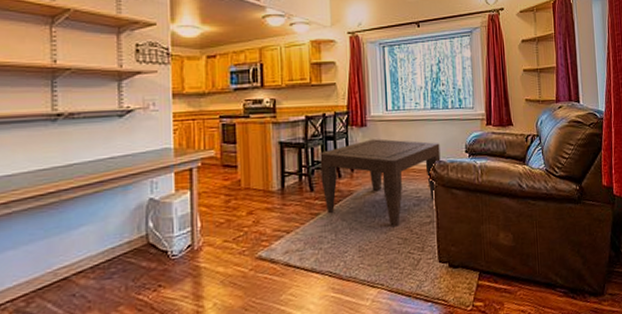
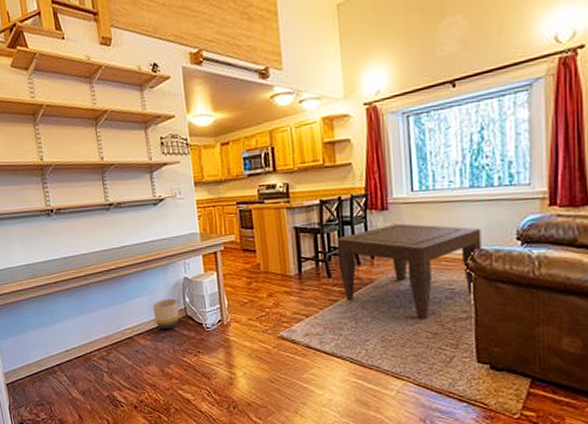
planter: none [103,224,139,264] -> present [152,298,180,330]

